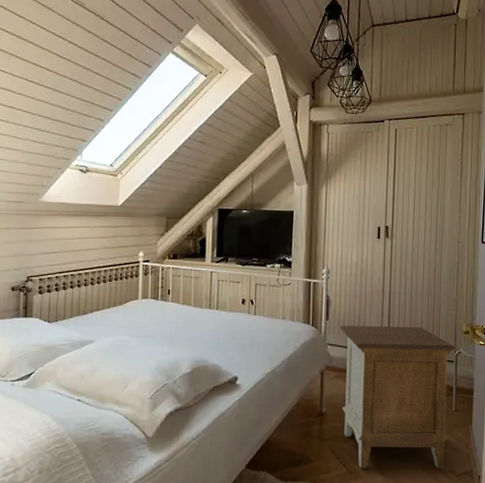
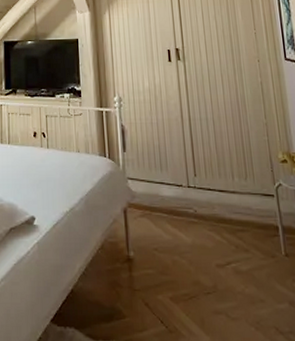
nightstand: present [340,326,455,469] -> none [139,157,283,330]

